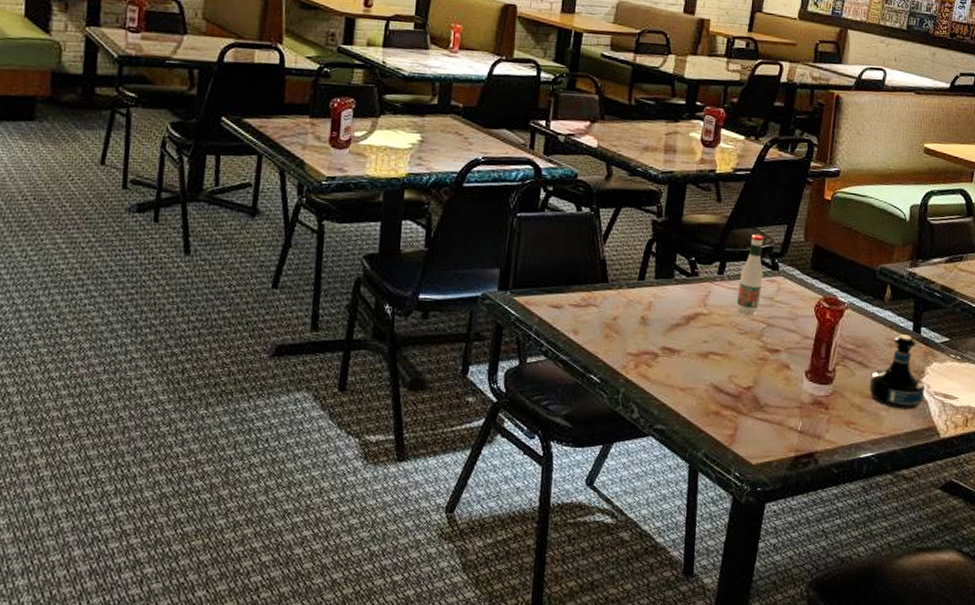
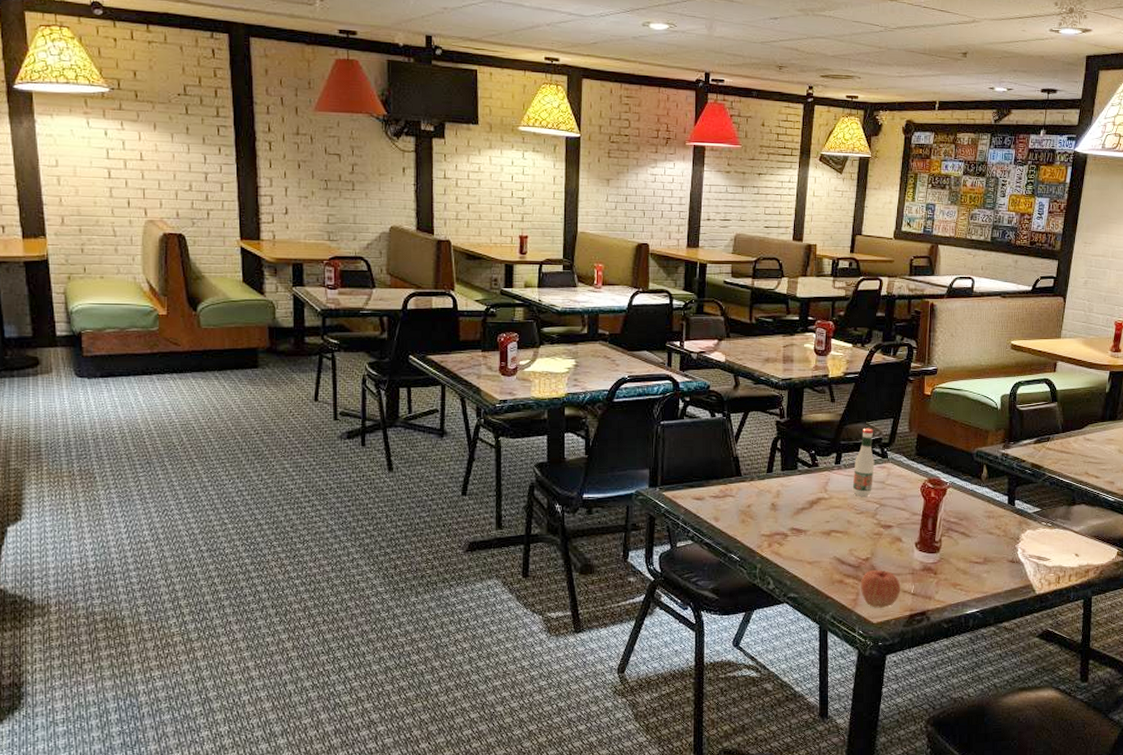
apple: none [739,402,786,448] -> present [860,570,901,609]
tequila bottle: present [869,334,925,409] -> none [972,507,1021,571]

